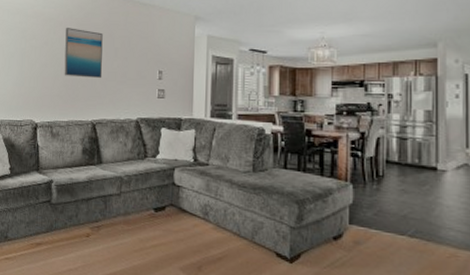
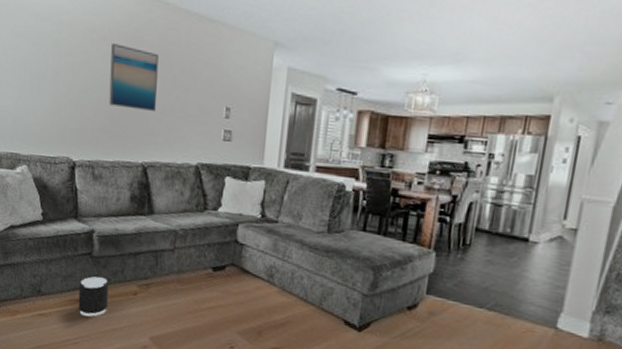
speaker: none [39,221,65,259] -> present [78,276,109,317]

